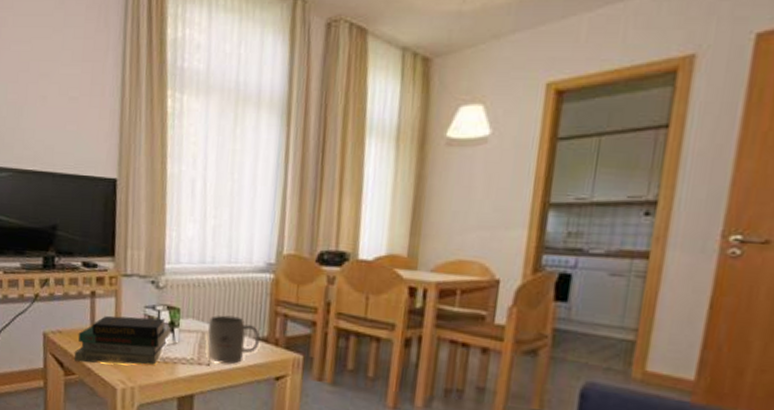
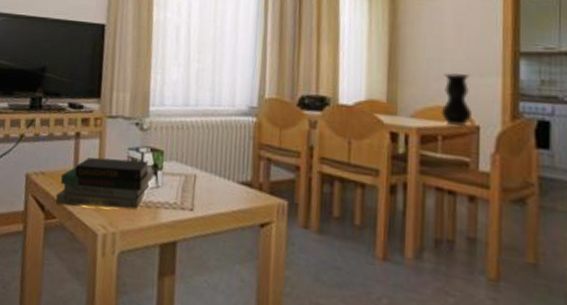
mug: present [207,315,260,364] -> none [190,158,244,209]
vase: none [461,225,496,281] -> present [441,72,471,127]

